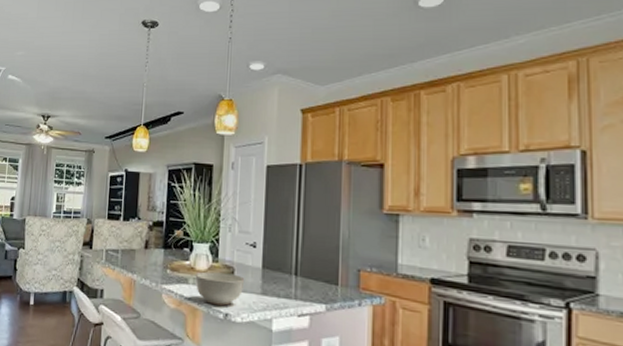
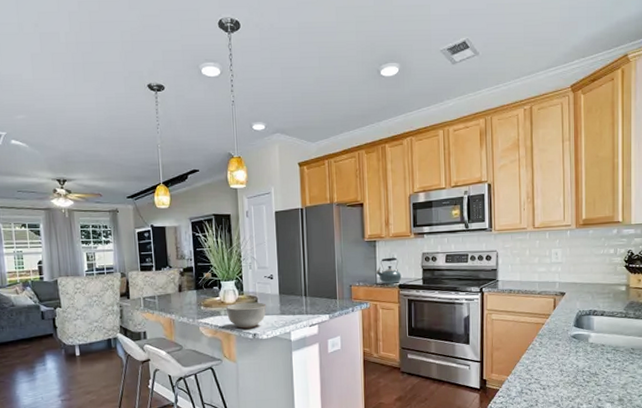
kettle: none [396,238,435,276] -> present [375,257,402,284]

